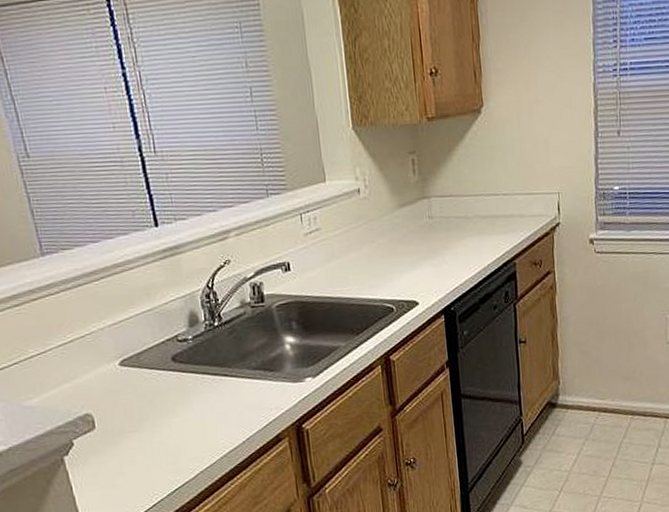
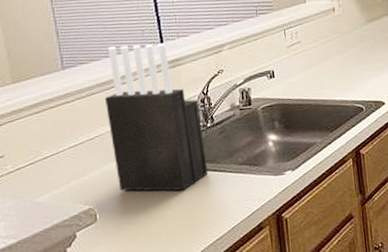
knife block: none [93,227,218,397] -> present [105,43,208,191]

